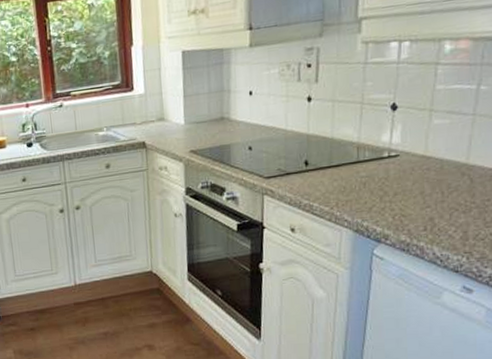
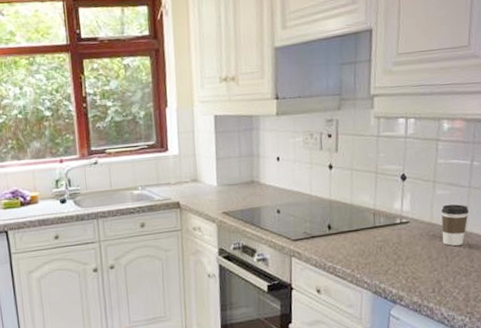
coffee cup: none [437,134,472,180] -> present [441,204,469,246]

